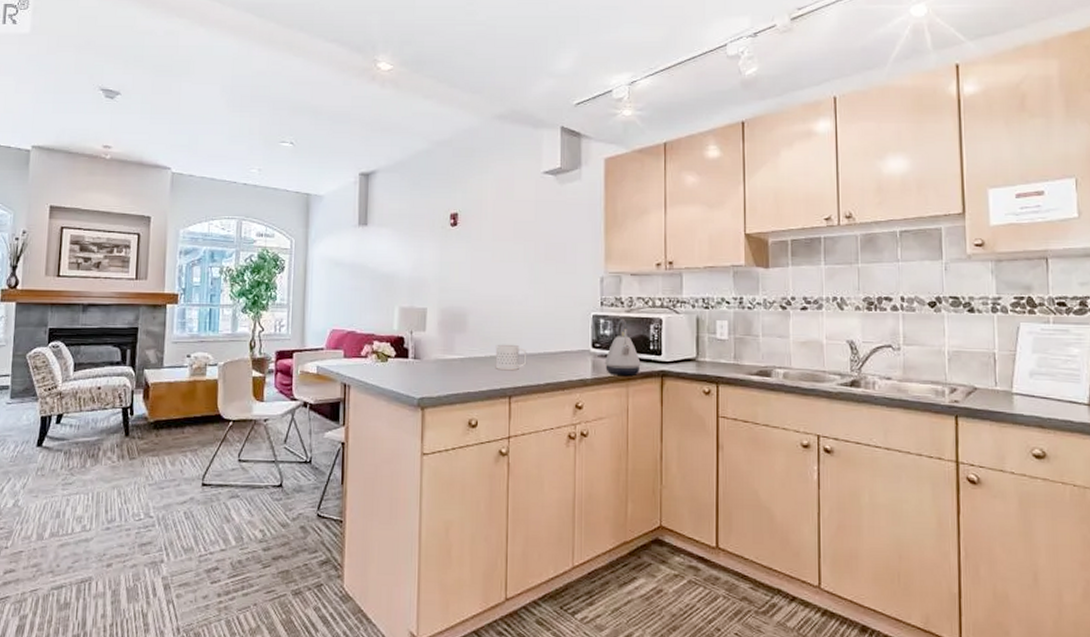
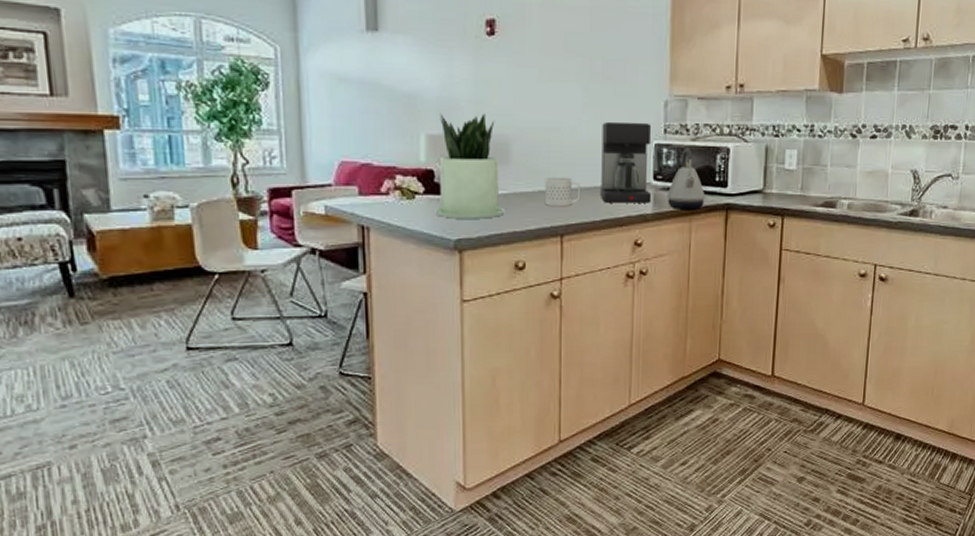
planter: none [403,289,461,380] -> present [435,113,505,219]
coffee maker: none [543,295,591,369] -> present [599,121,652,203]

